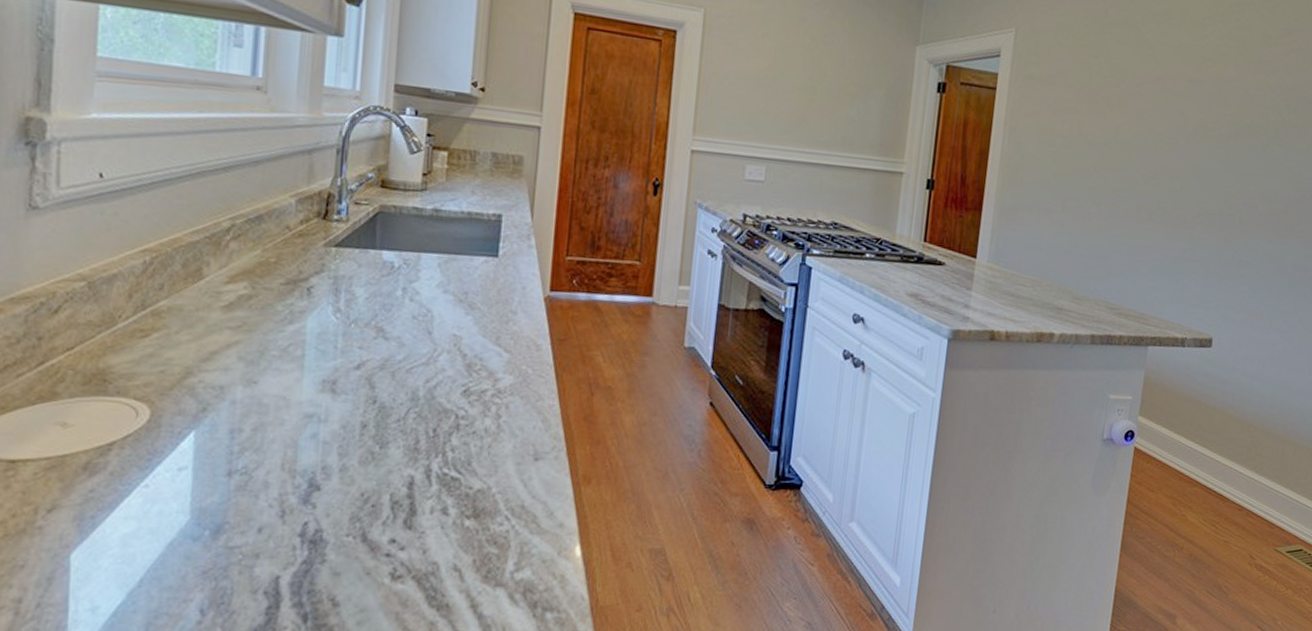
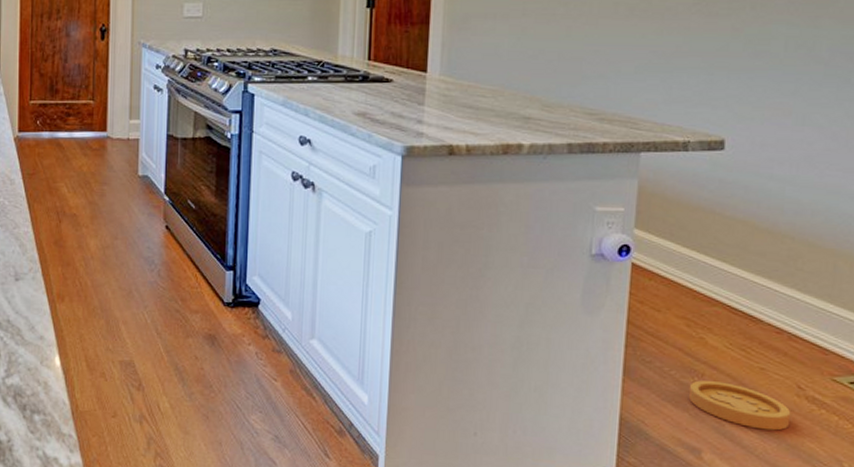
pet bowl: none [1169,553,1244,596] -> present [688,380,791,431]

